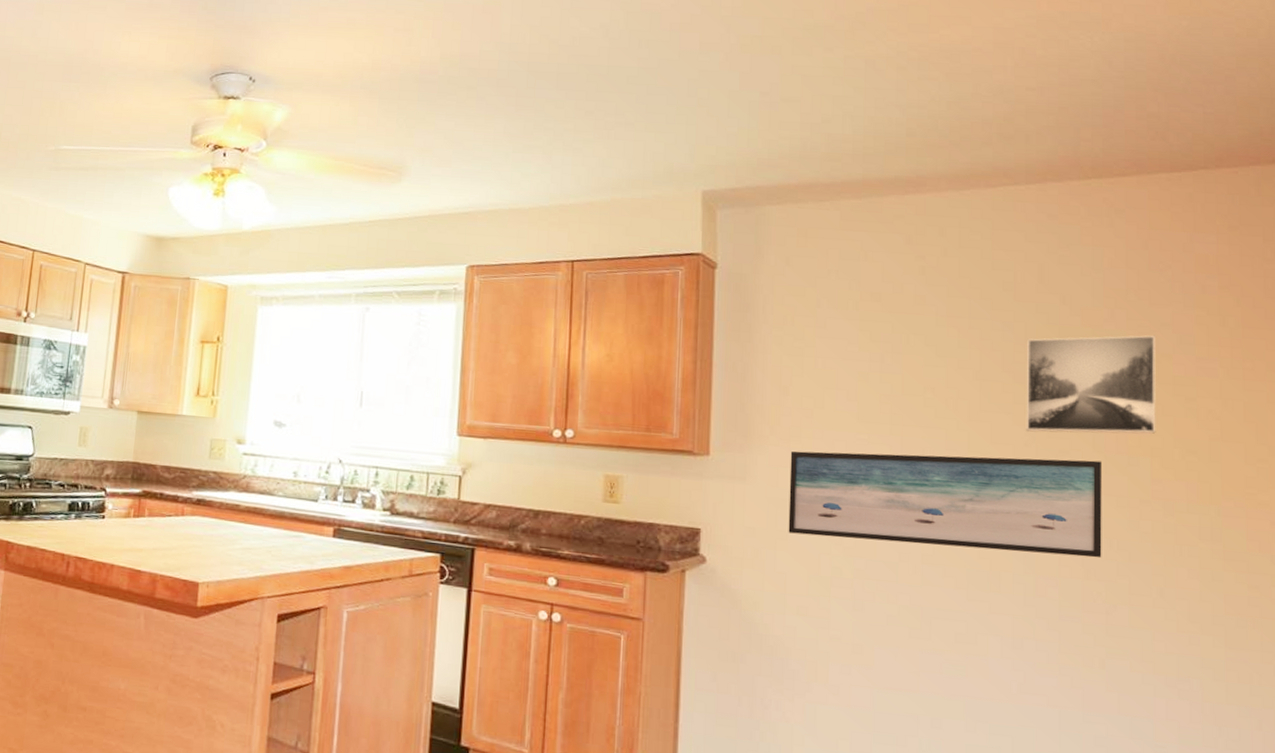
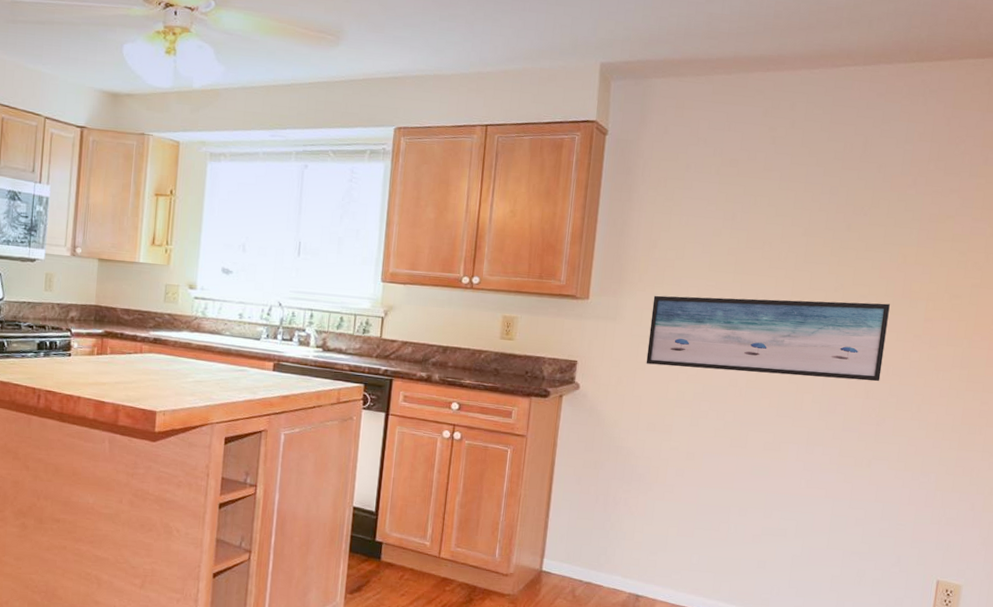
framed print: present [1026,335,1156,434] -> none [837,199,944,282]

